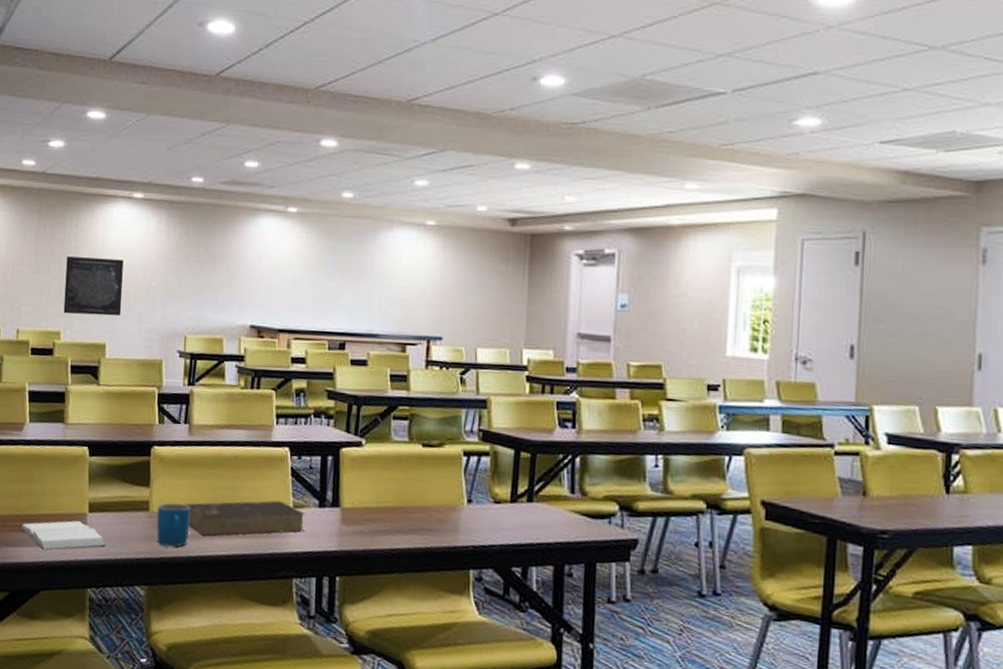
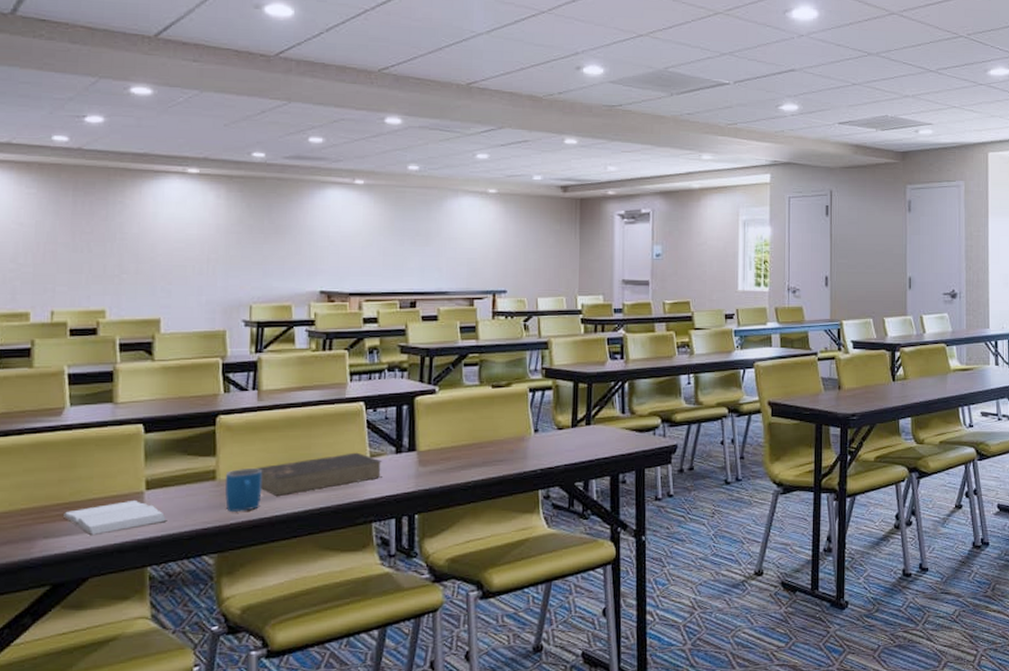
wall art: present [63,256,124,317] -> none [108,233,178,292]

